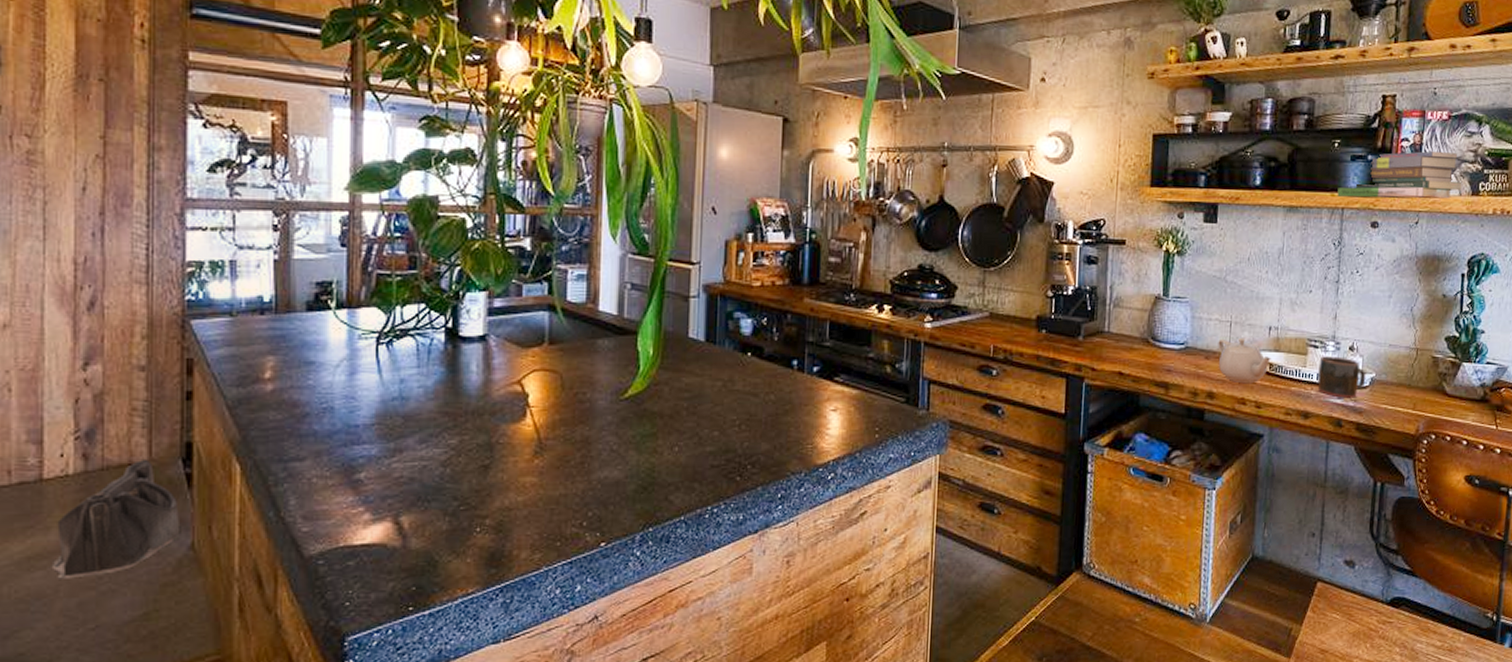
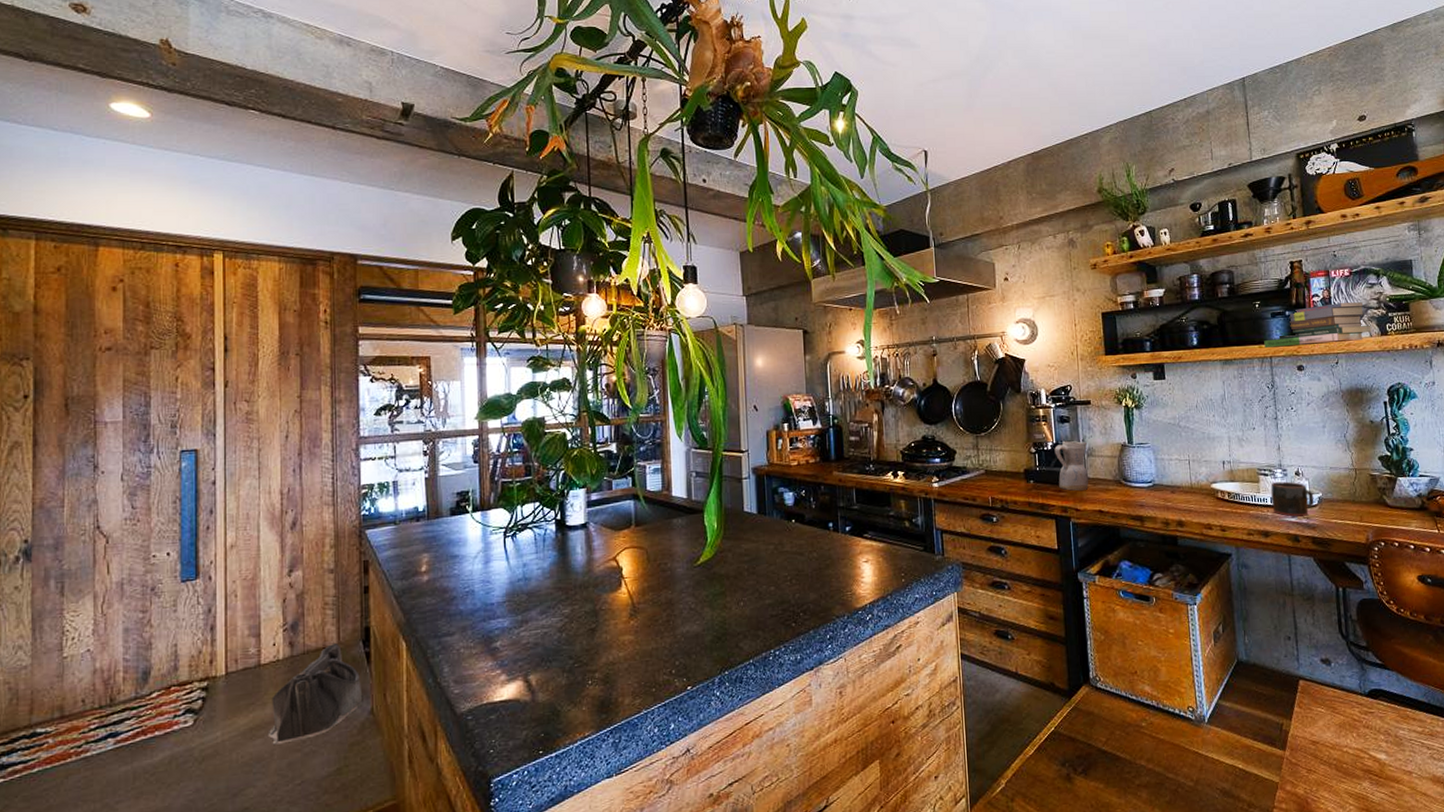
ceramic pitcher: none [1075,285,1115,348] -> present [1054,440,1089,492]
teapot: present [1218,337,1271,384] -> none [1180,472,1229,512]

